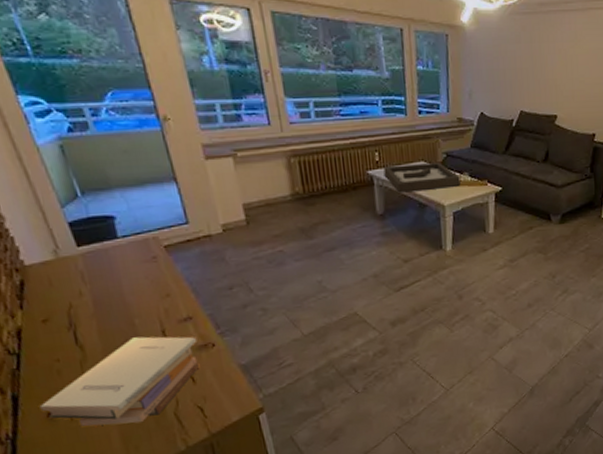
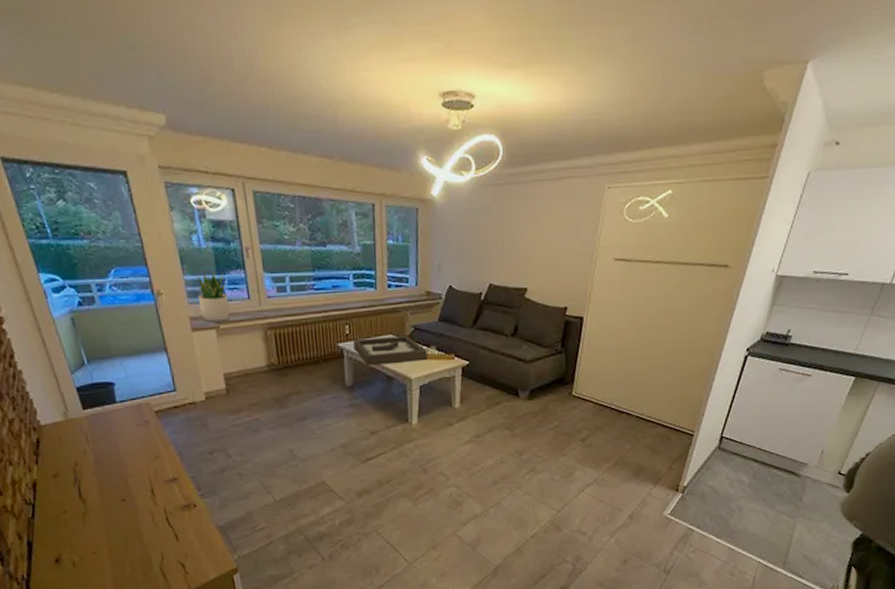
books: present [39,336,199,427] -> none [49,494,182,574]
planter: none [209,95,248,151] -> present [196,271,230,323]

